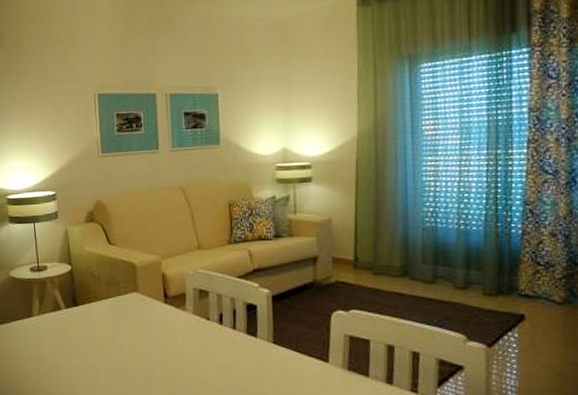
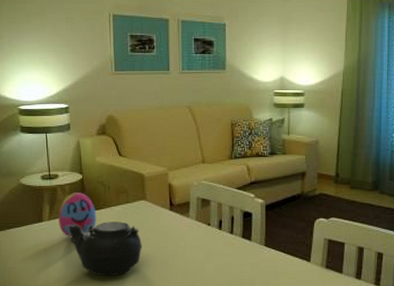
decorative egg: none [48,285,88,334] -> present [58,192,97,238]
teapot: none [57,316,136,377] -> present [67,221,142,276]

